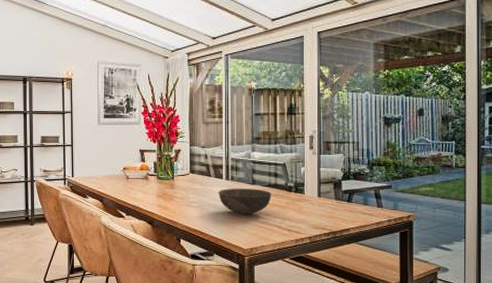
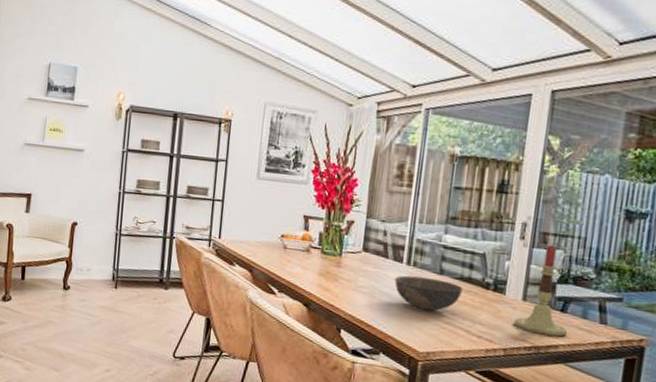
candlestick: none [314,150,355,222] -> present [513,245,568,337]

